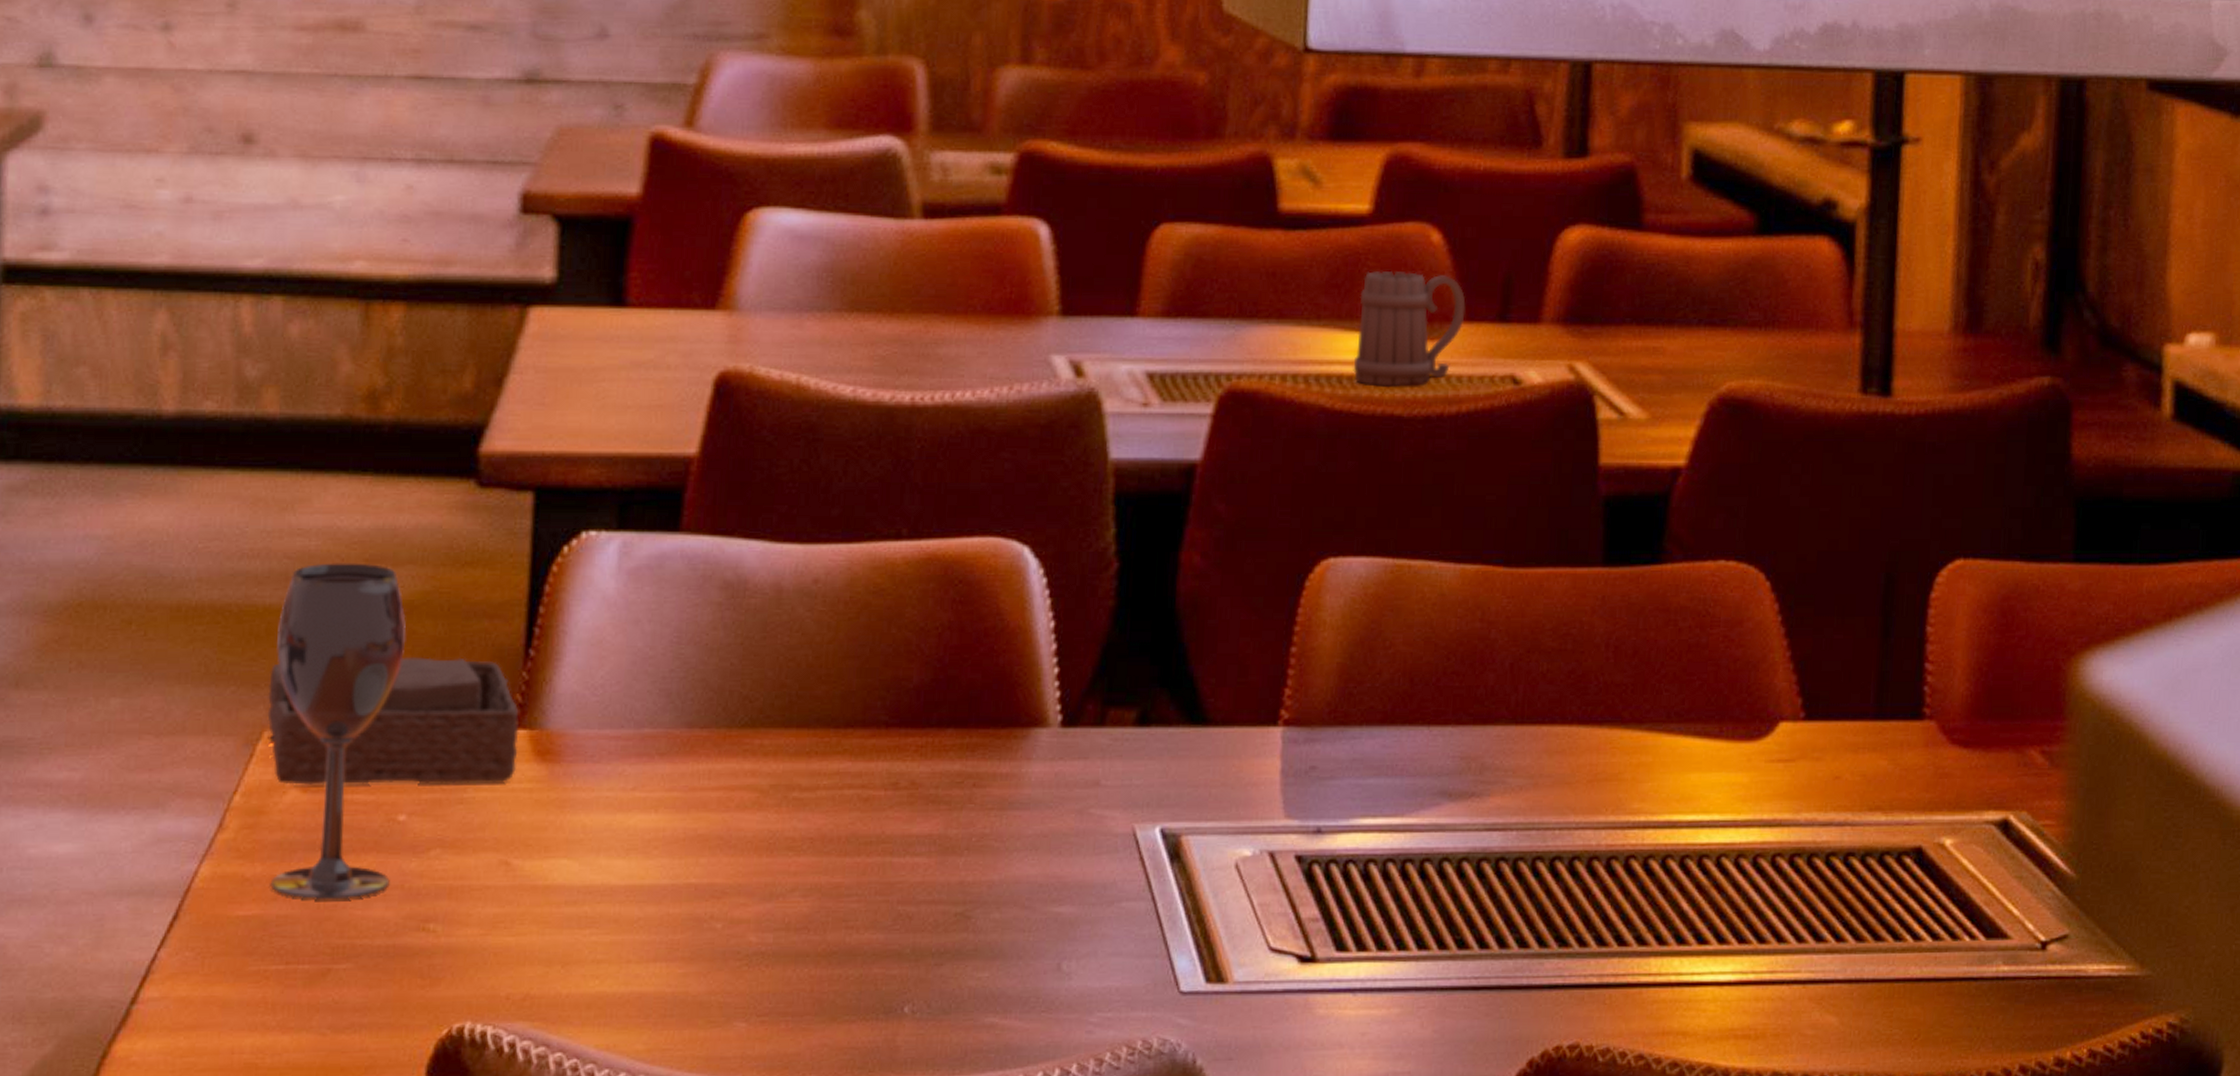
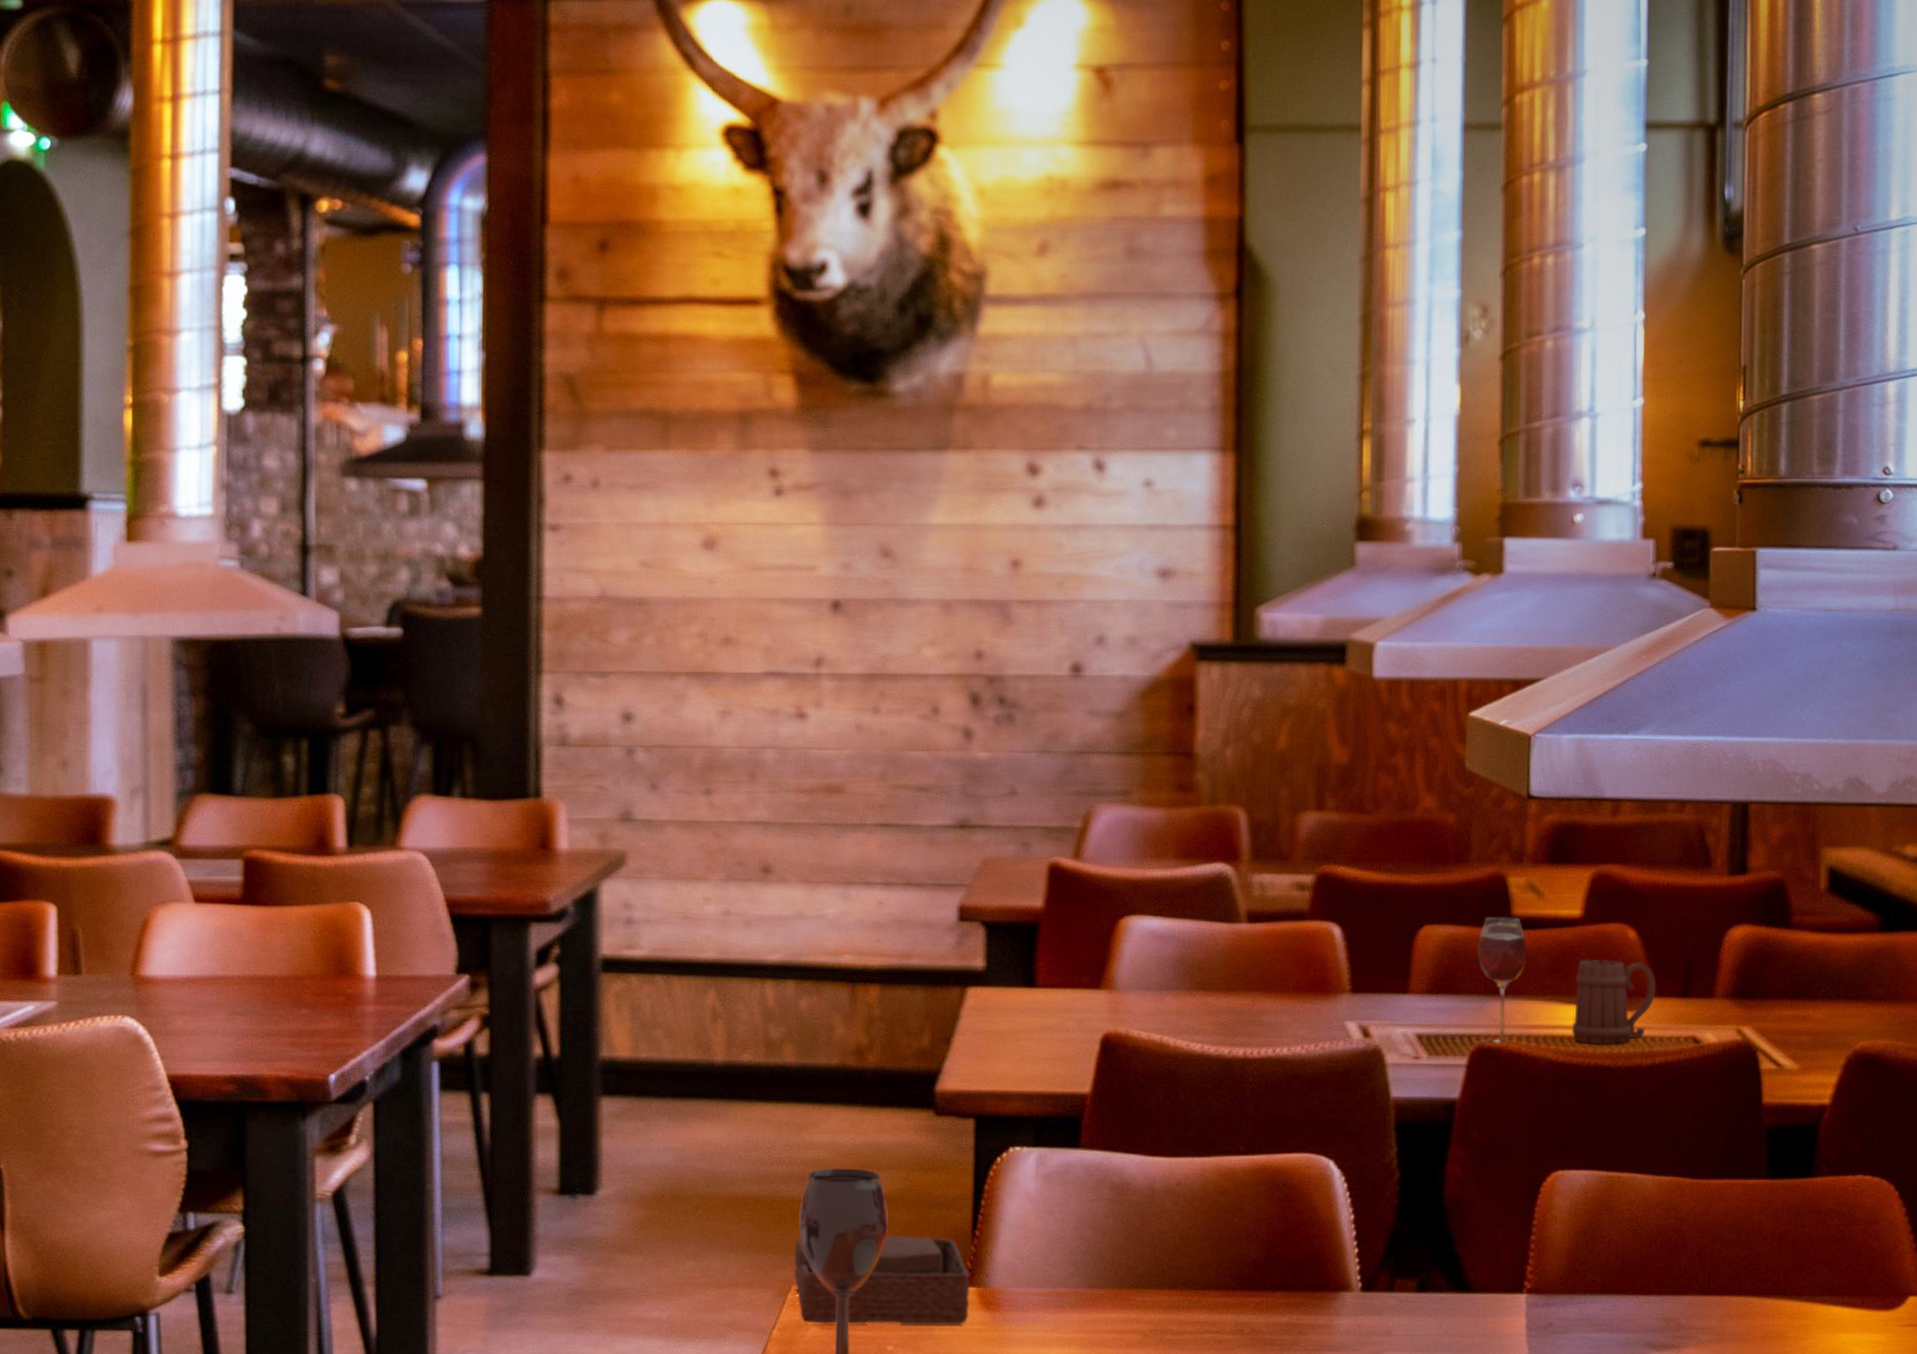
wineglass: none [1231,211,1298,390] -> present [1477,916,1528,1047]

